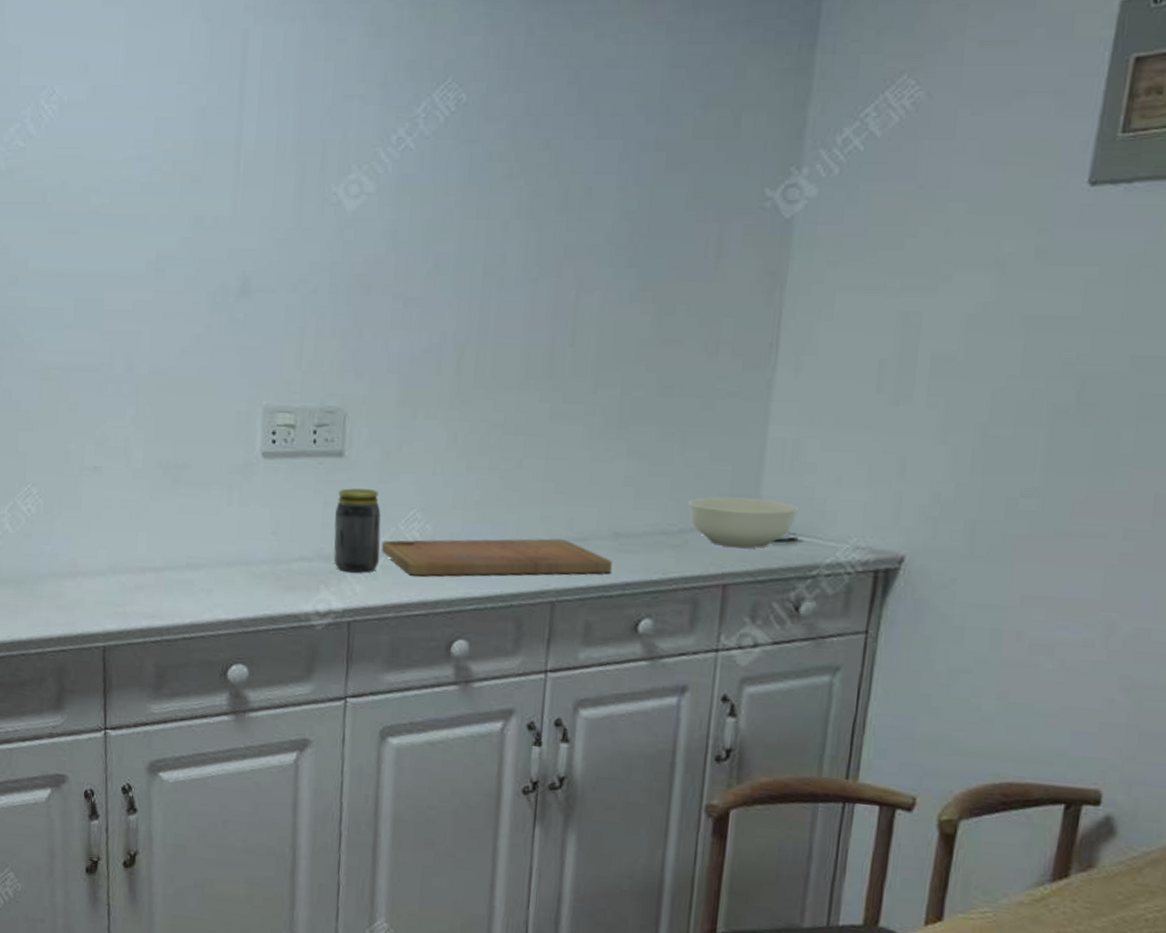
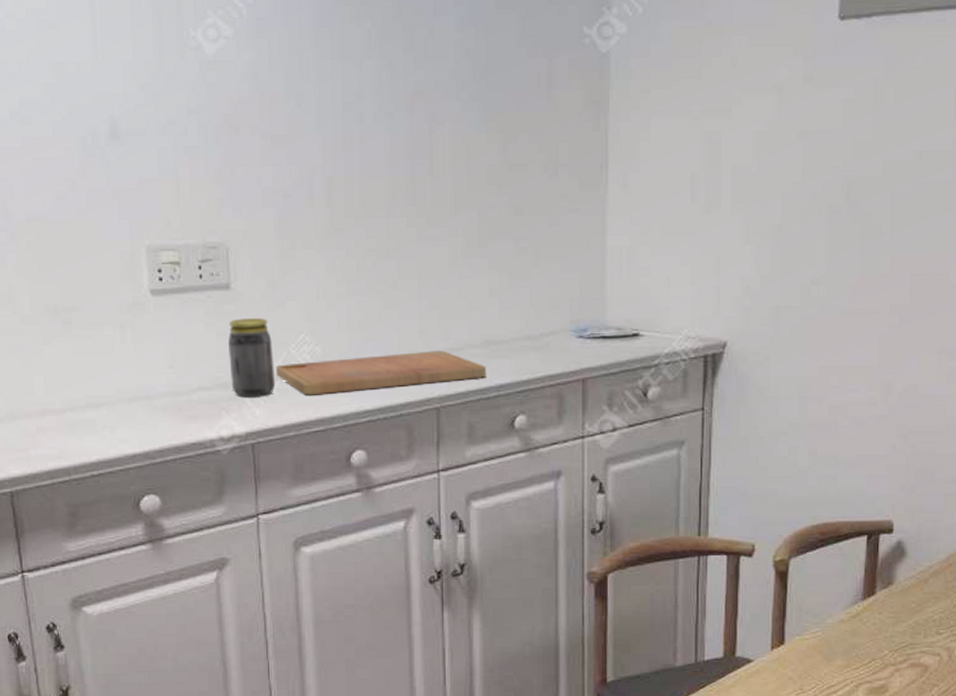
bowl: present [688,497,799,548] -> none [546,301,639,345]

